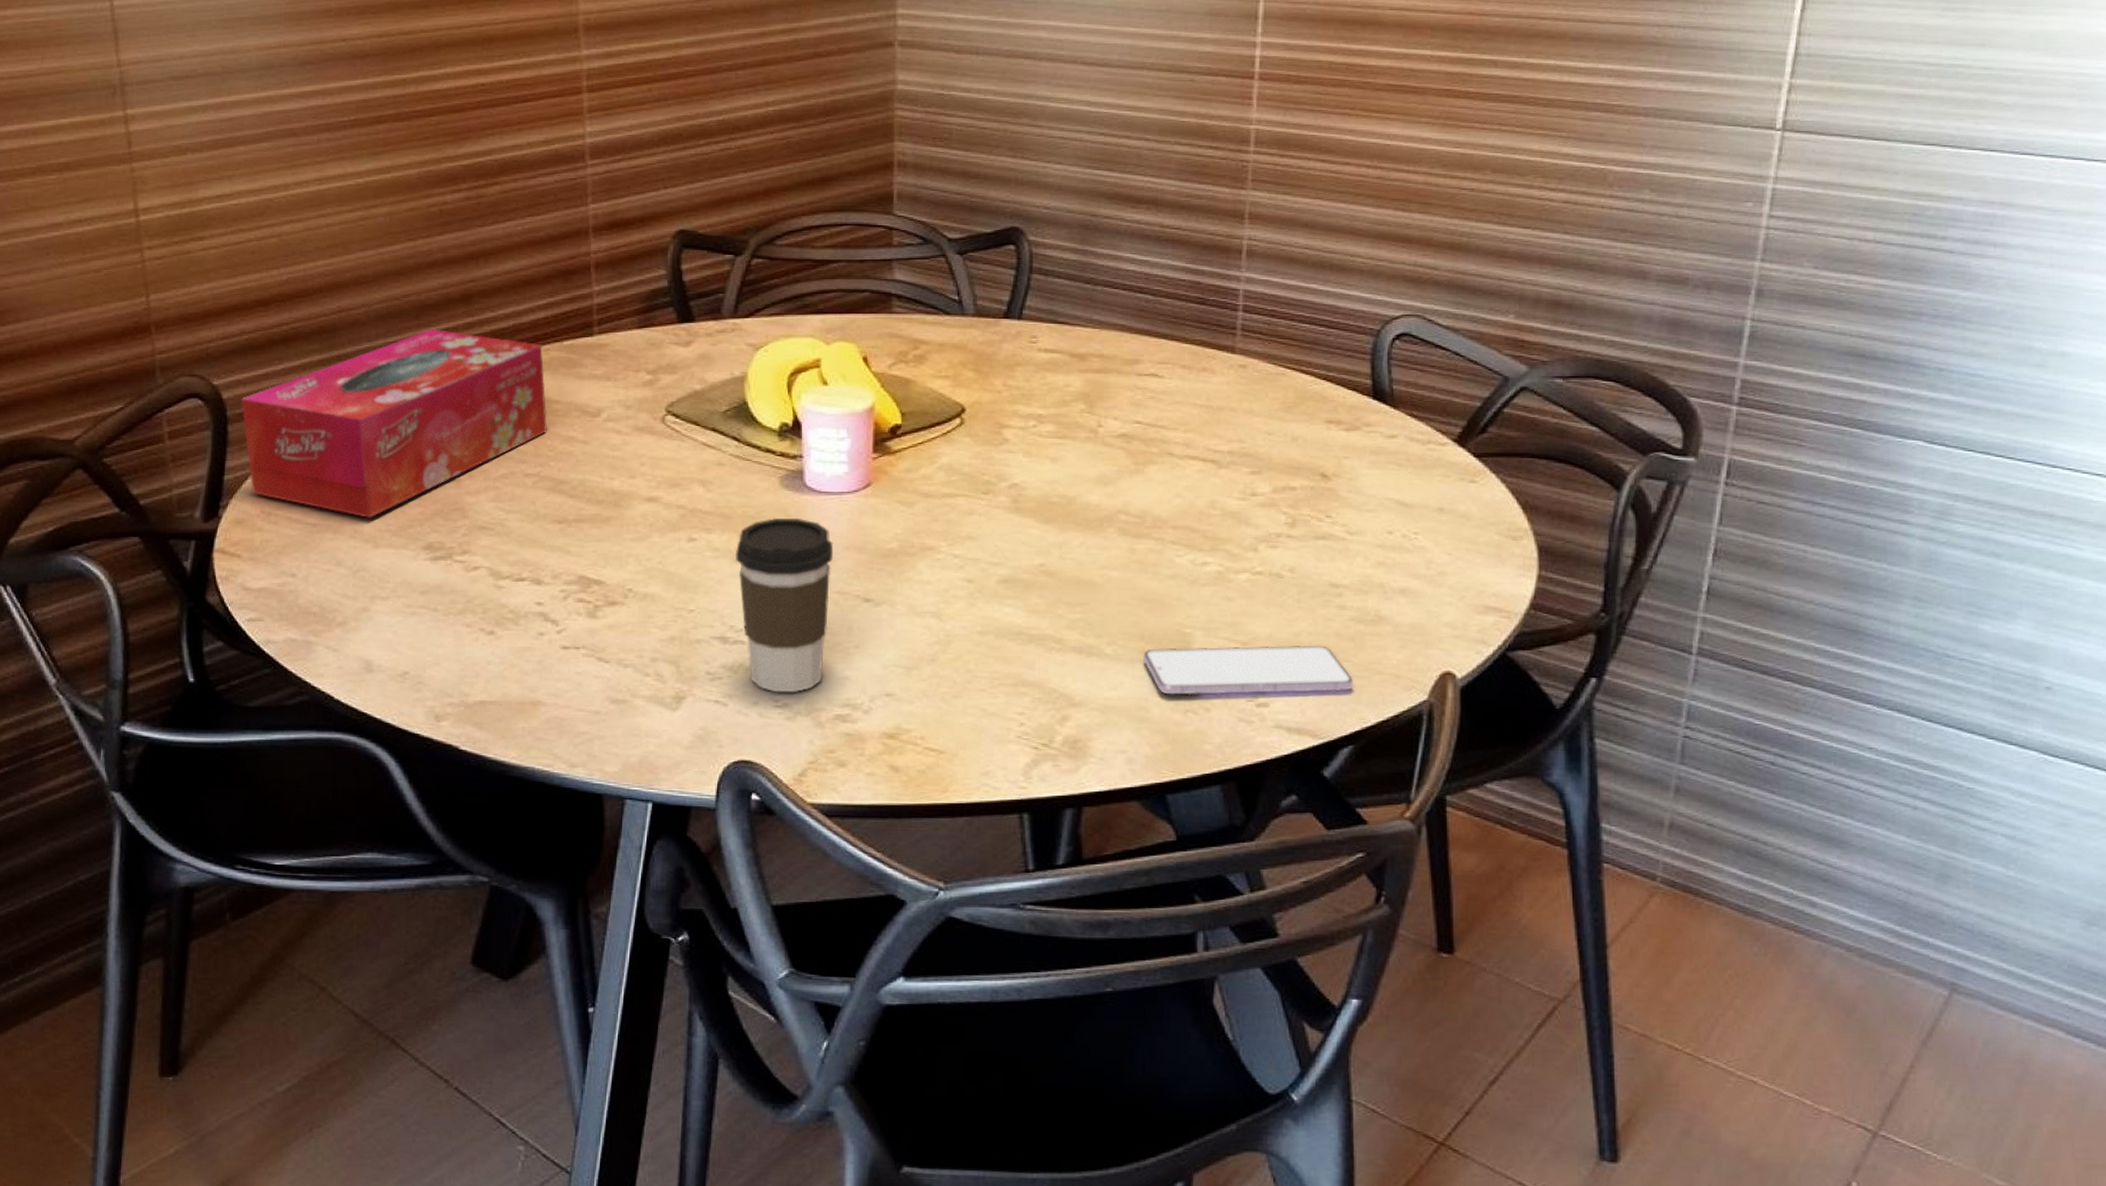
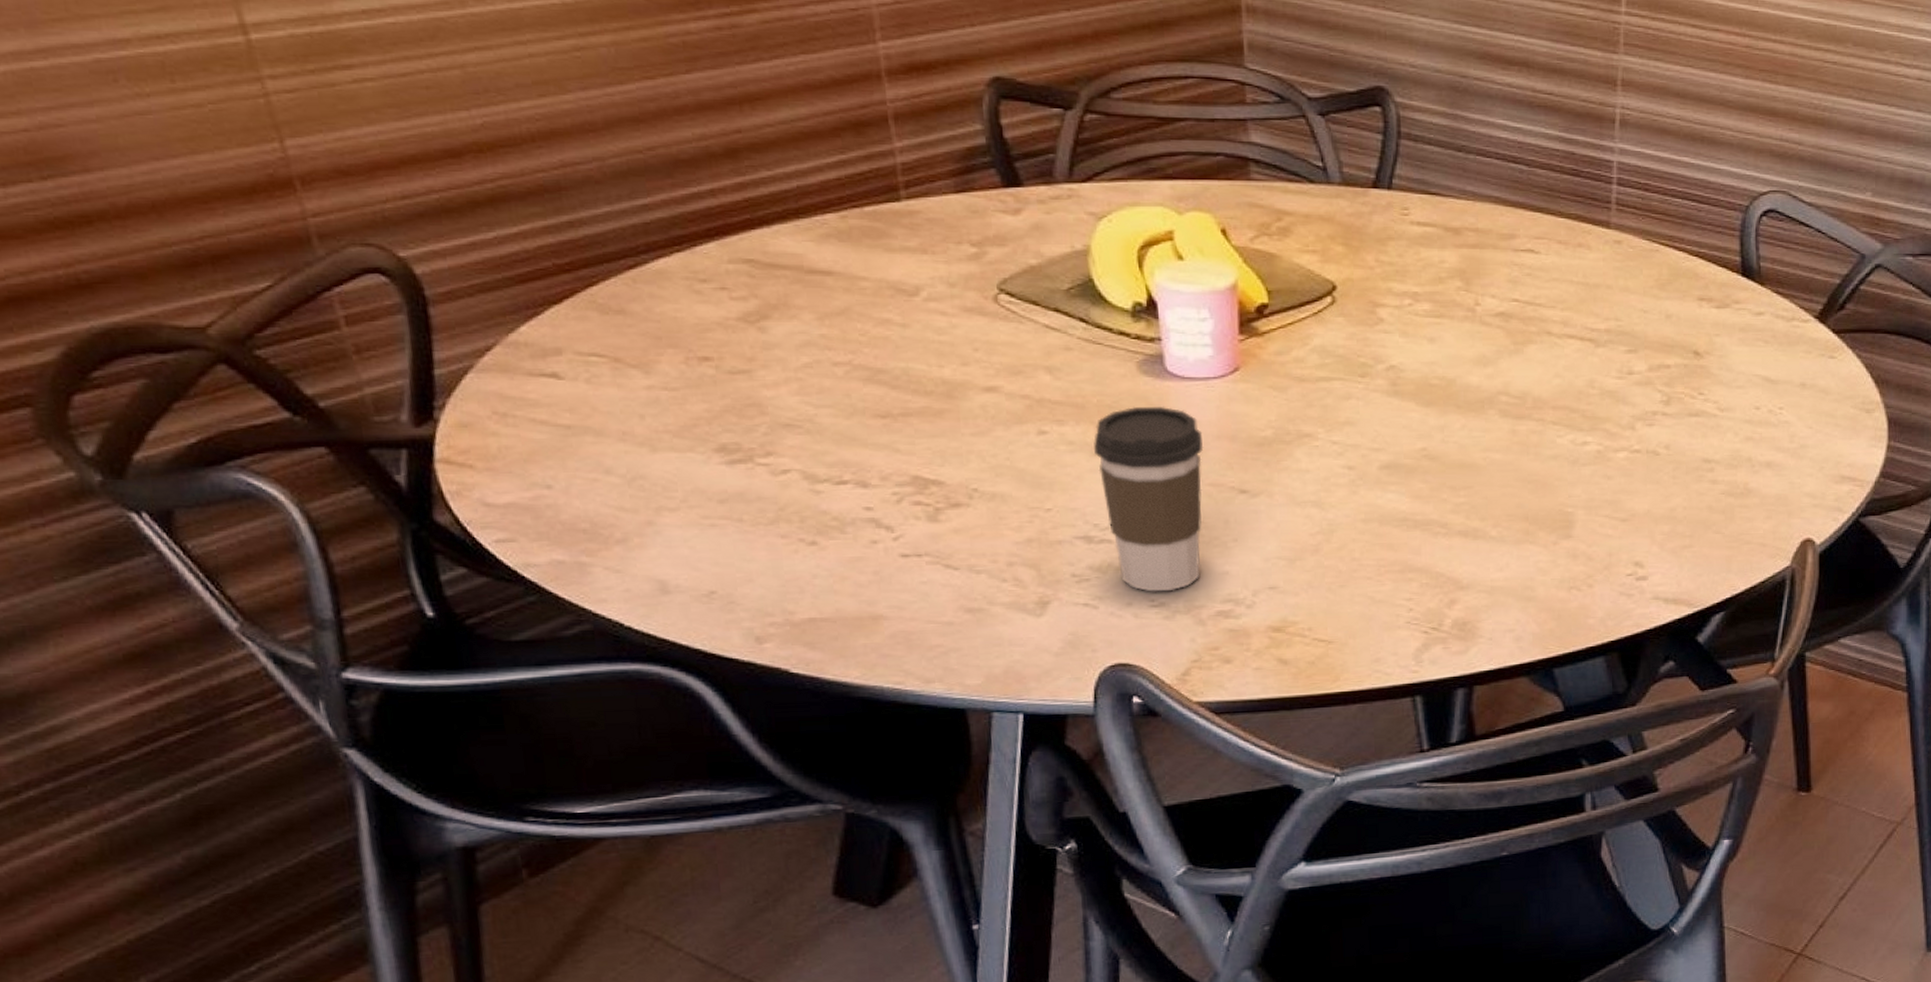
tissue box: present [241,328,547,518] -> none [442,189,855,417]
smartphone: present [1144,645,1354,695] -> none [1528,519,1725,573]

